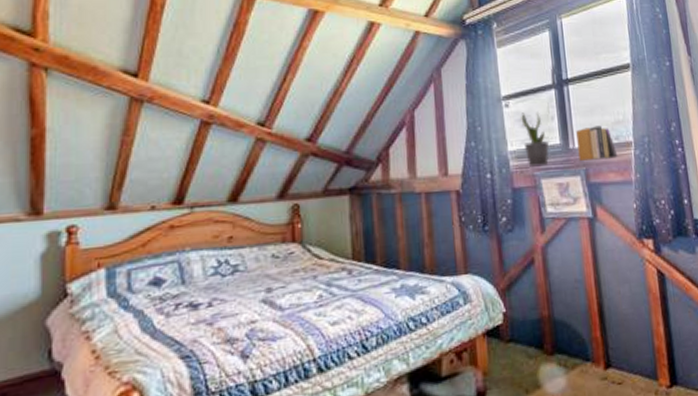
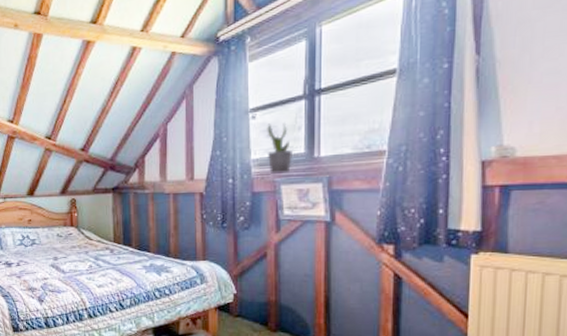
books: present [576,125,618,161] -> none [323,134,367,169]

